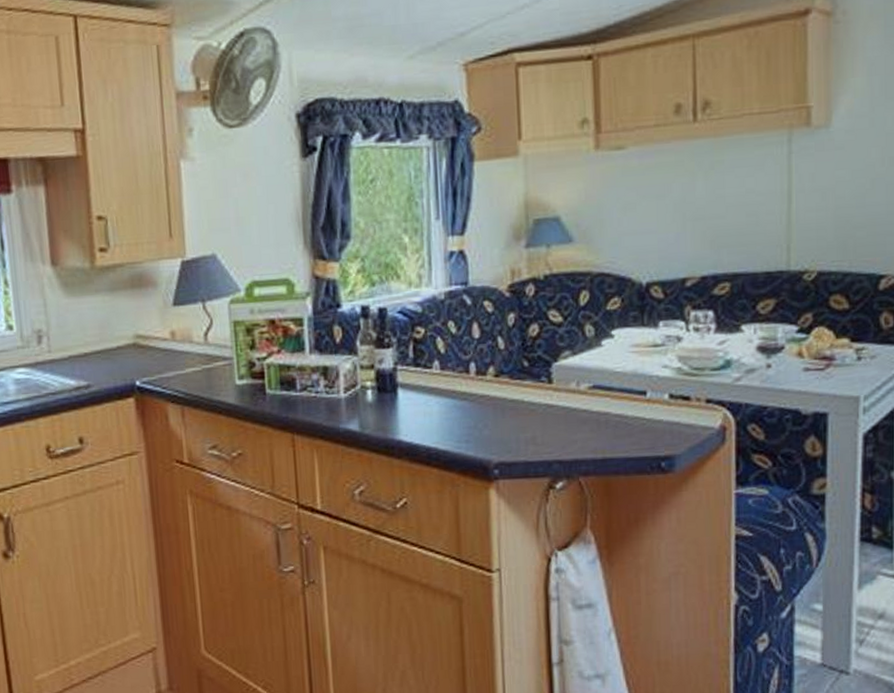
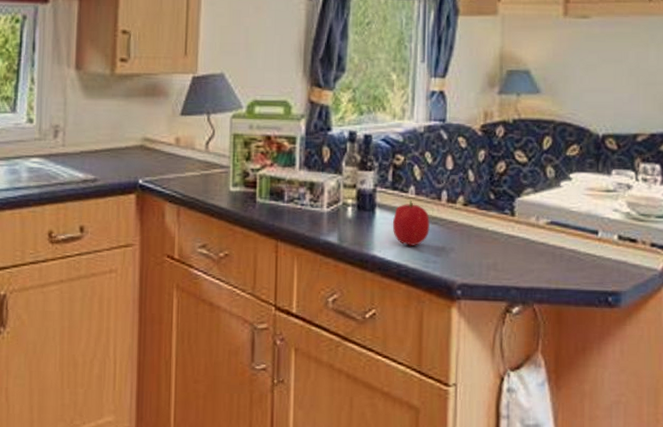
fruit: none [417,376,460,426] -> present [392,200,431,246]

